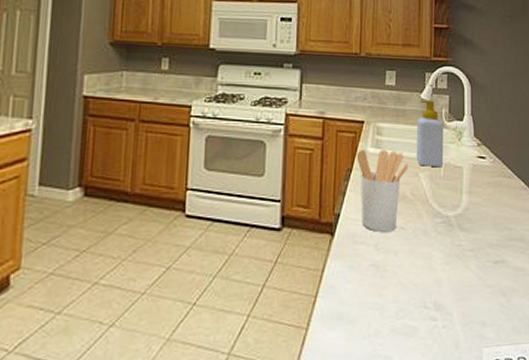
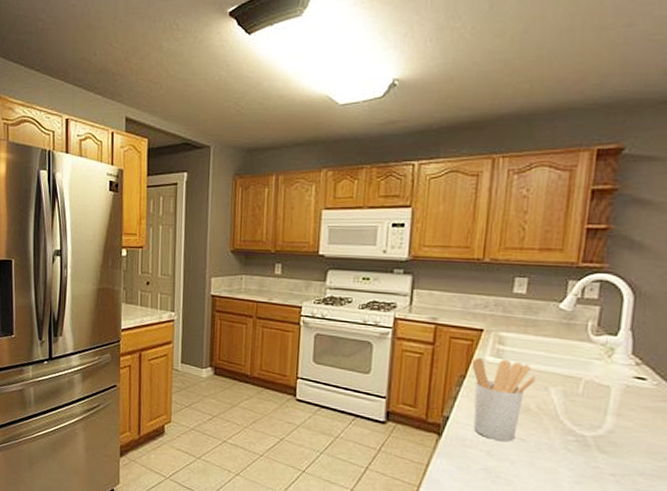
soap bottle: present [416,100,444,168] -> none [547,310,589,384]

